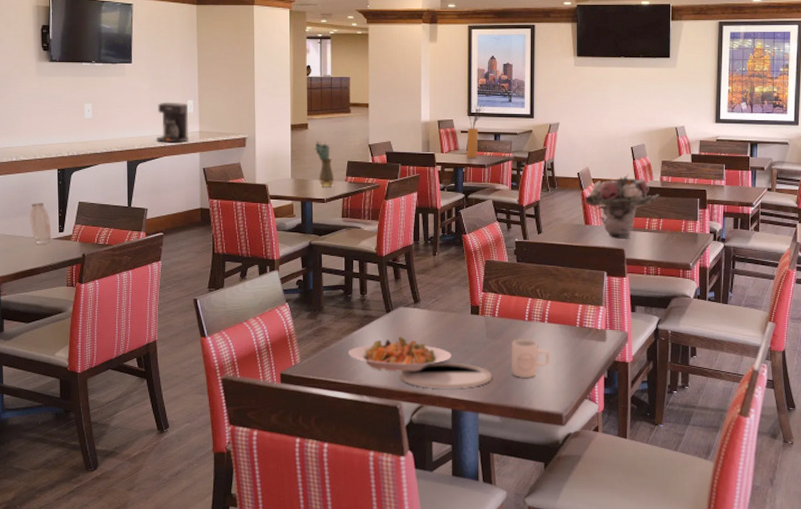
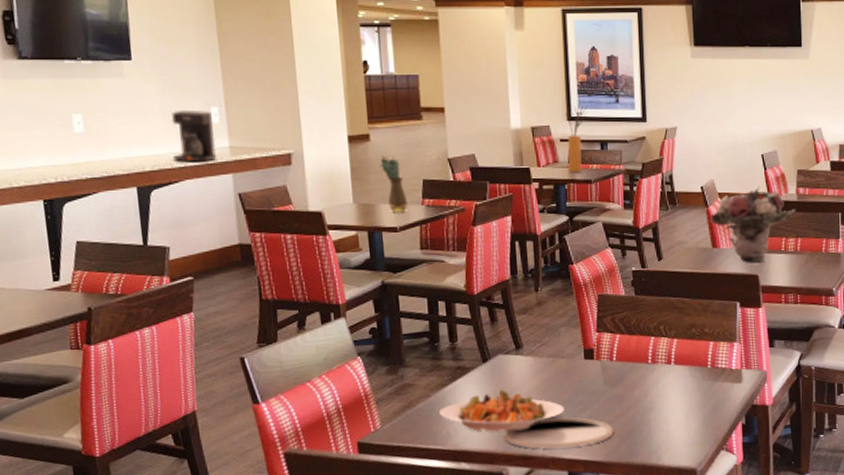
vase: present [30,203,51,245] -> none [10,244,43,299]
mug: present [511,338,549,379] -> none [633,384,679,431]

